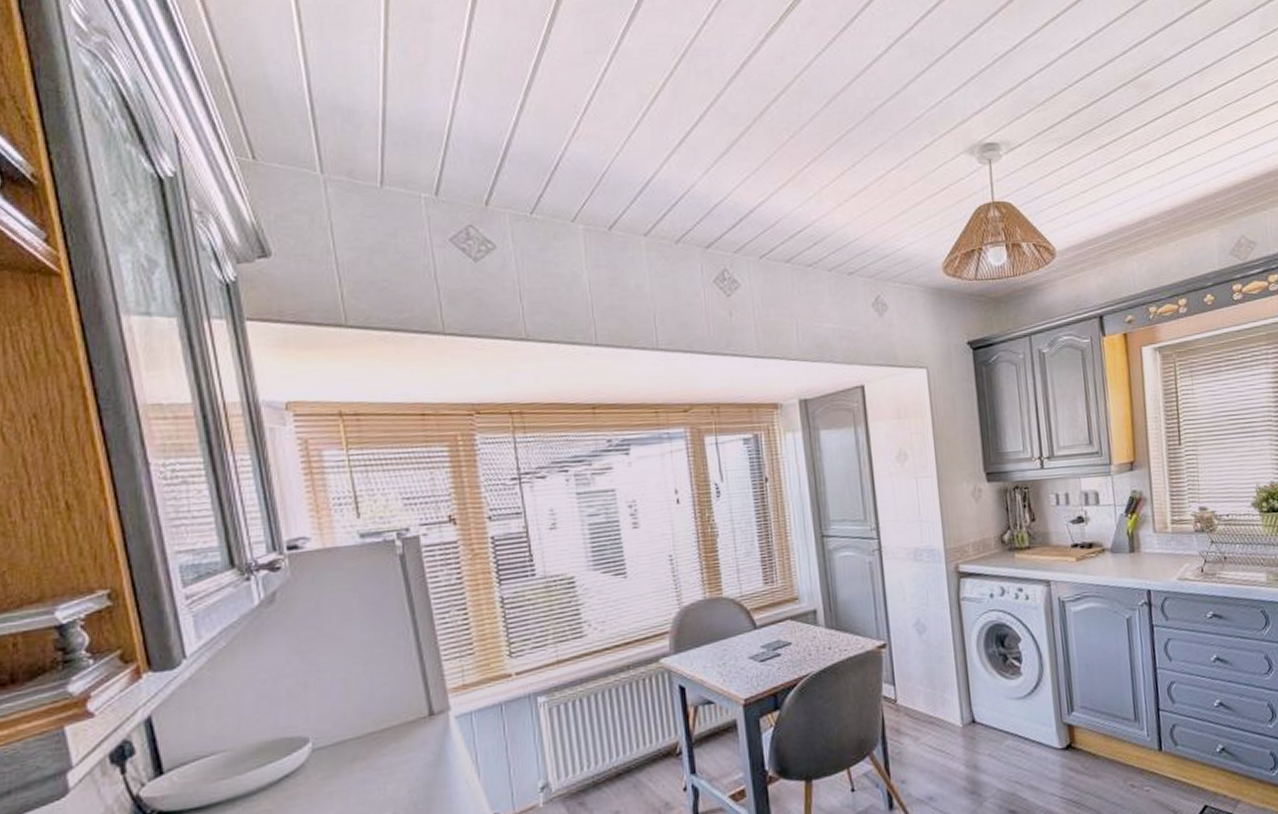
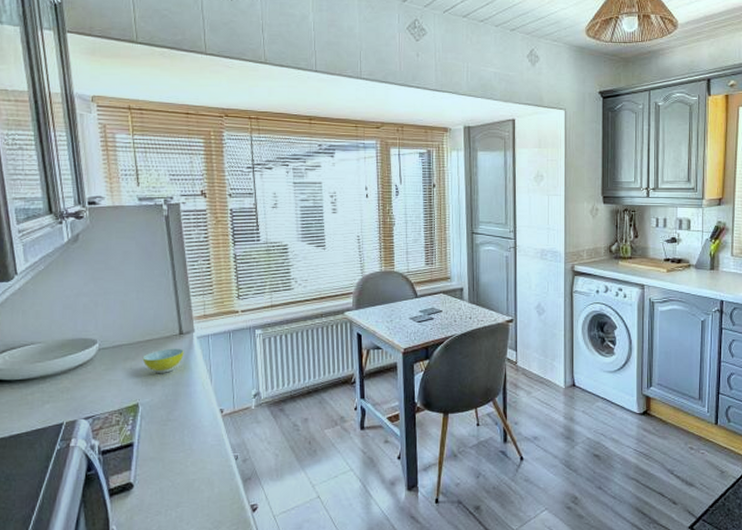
bowl: none [377,735,437,774] -> present [142,348,184,373]

